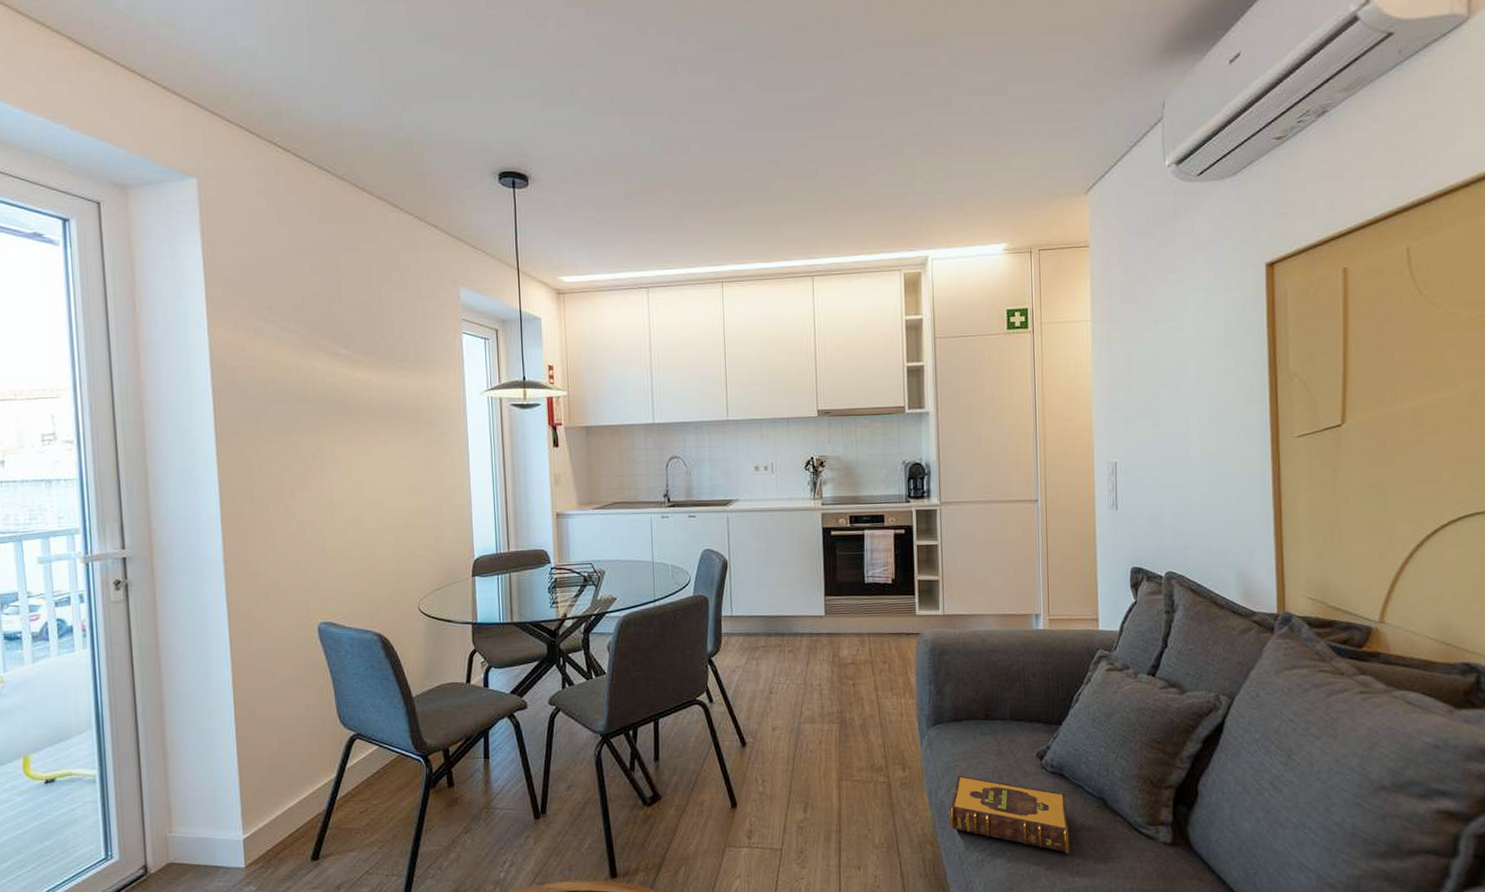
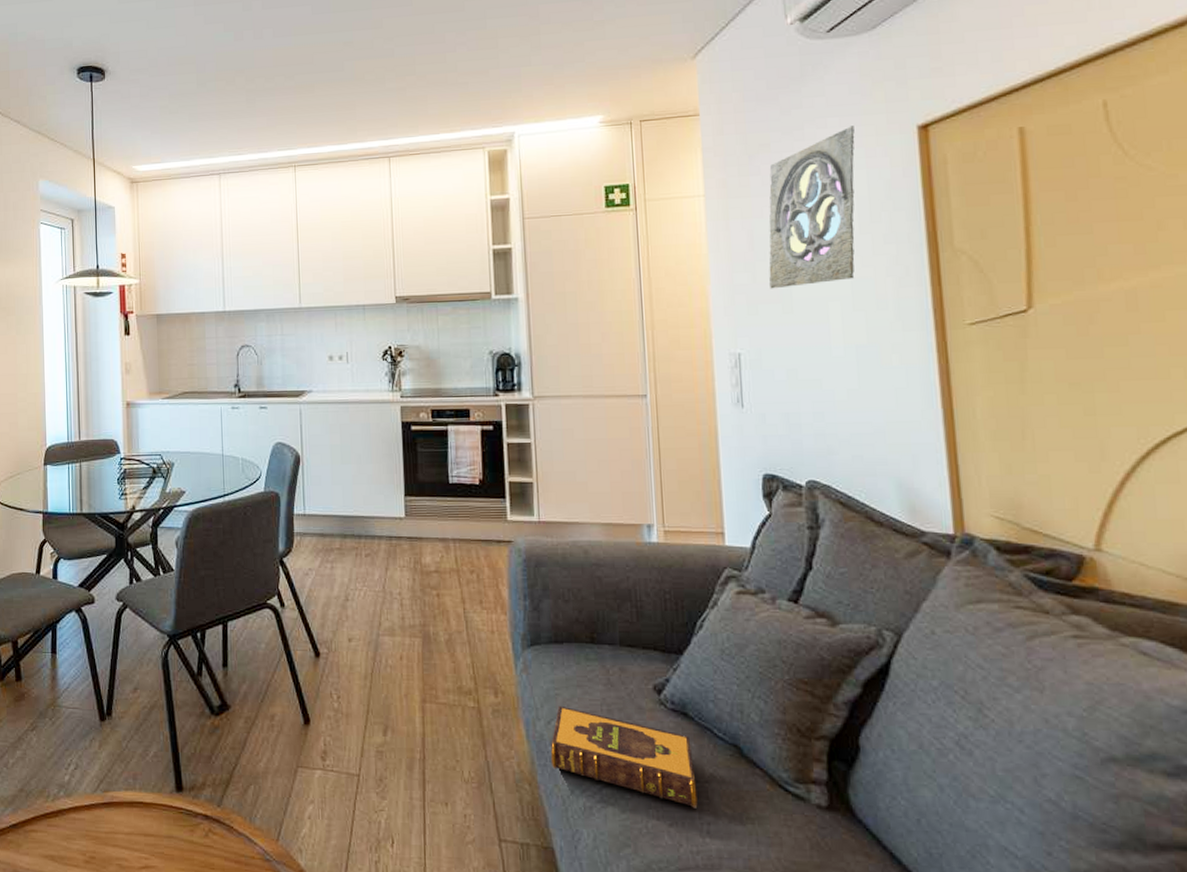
wall ornament: none [1142,261,1216,406] -> present [769,126,855,289]

